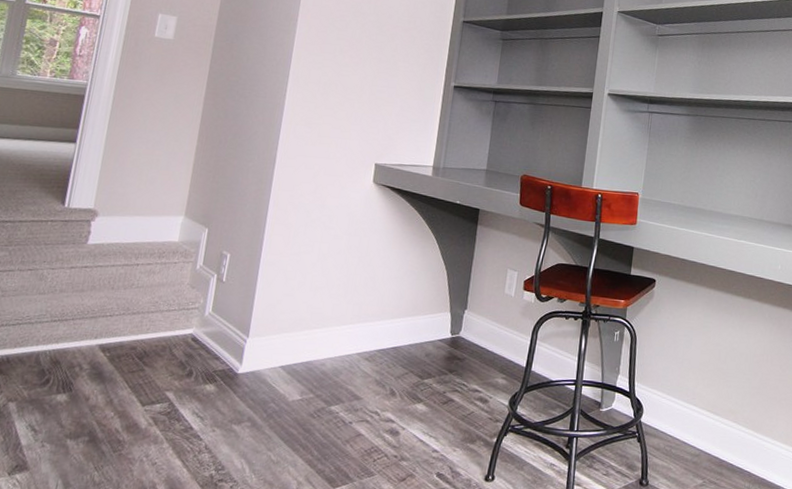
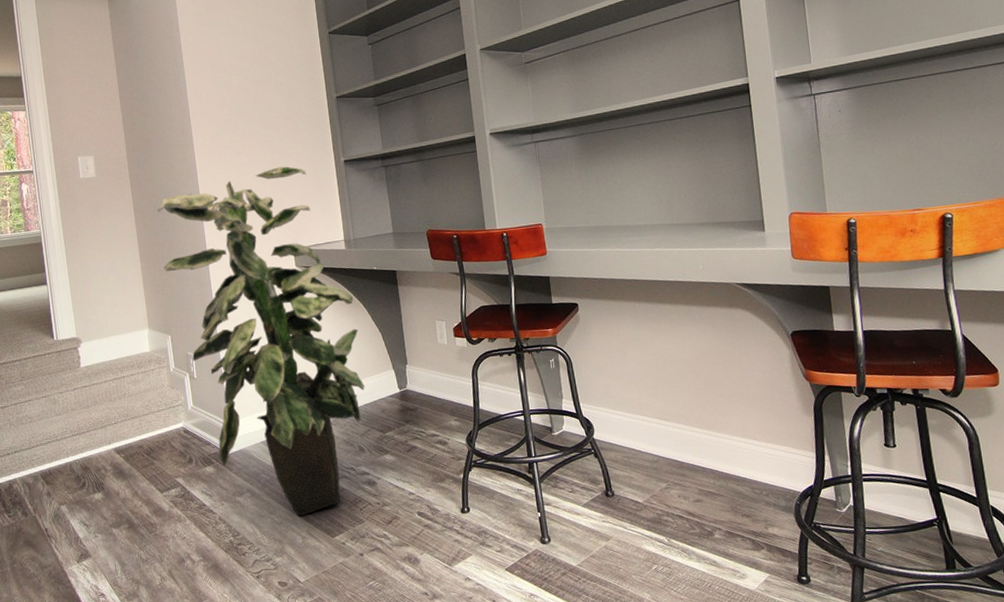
indoor plant: none [222,76,427,459] -> present [157,166,365,517]

